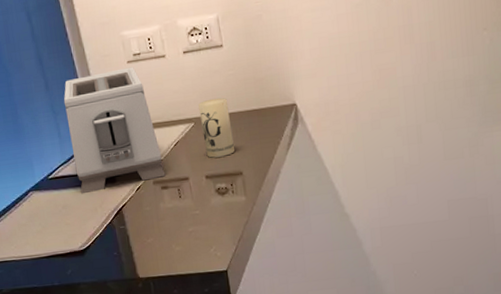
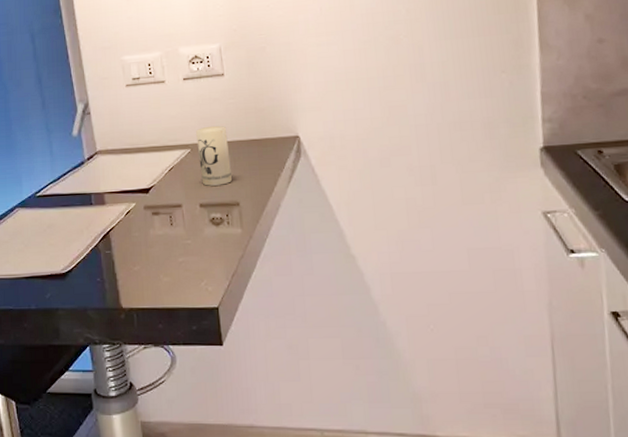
toaster: present [63,67,165,194] -> none [59,90,157,215]

